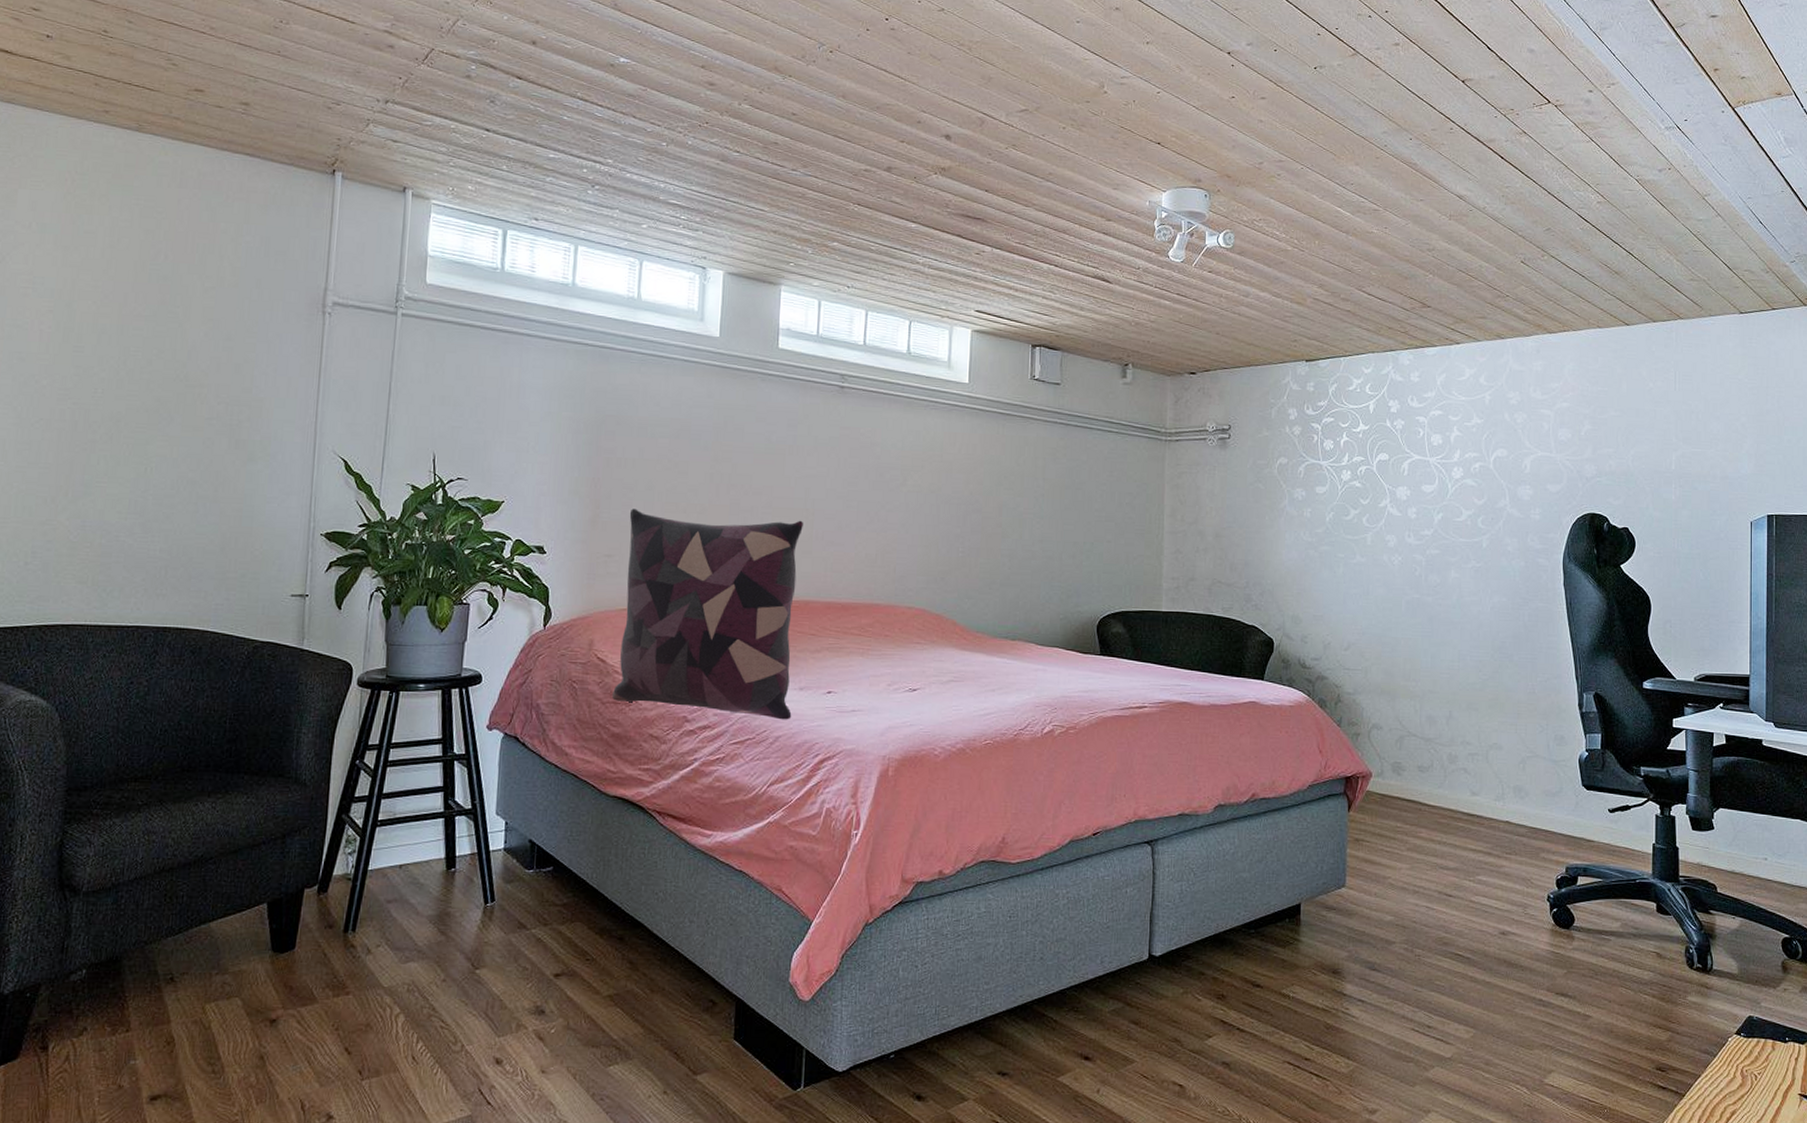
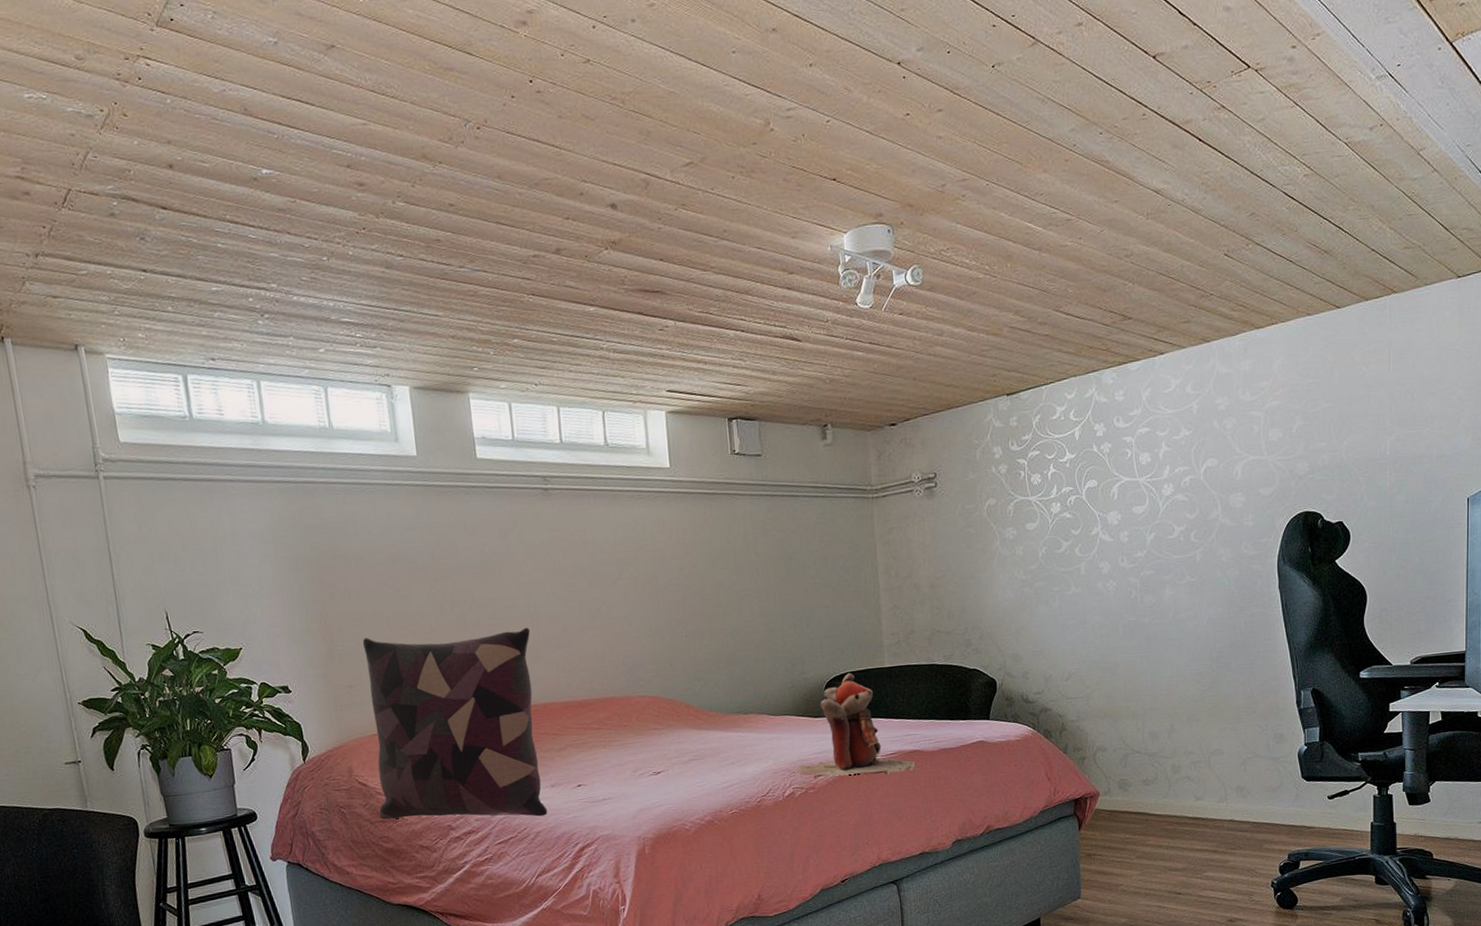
stuffed animal: none [1059,612,1183,728] -> present [797,673,915,779]

